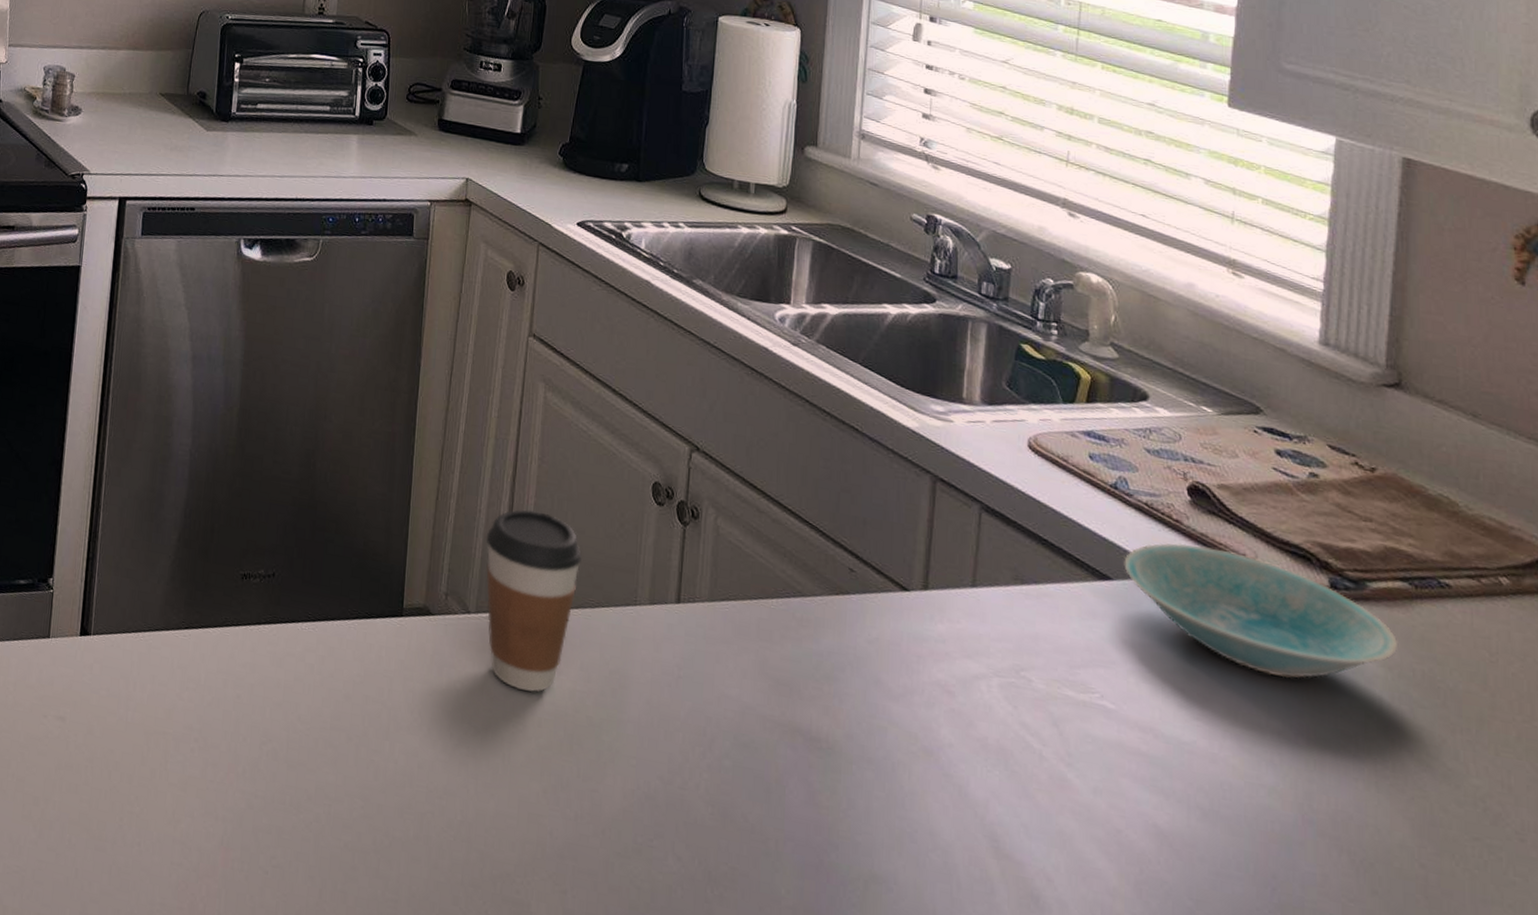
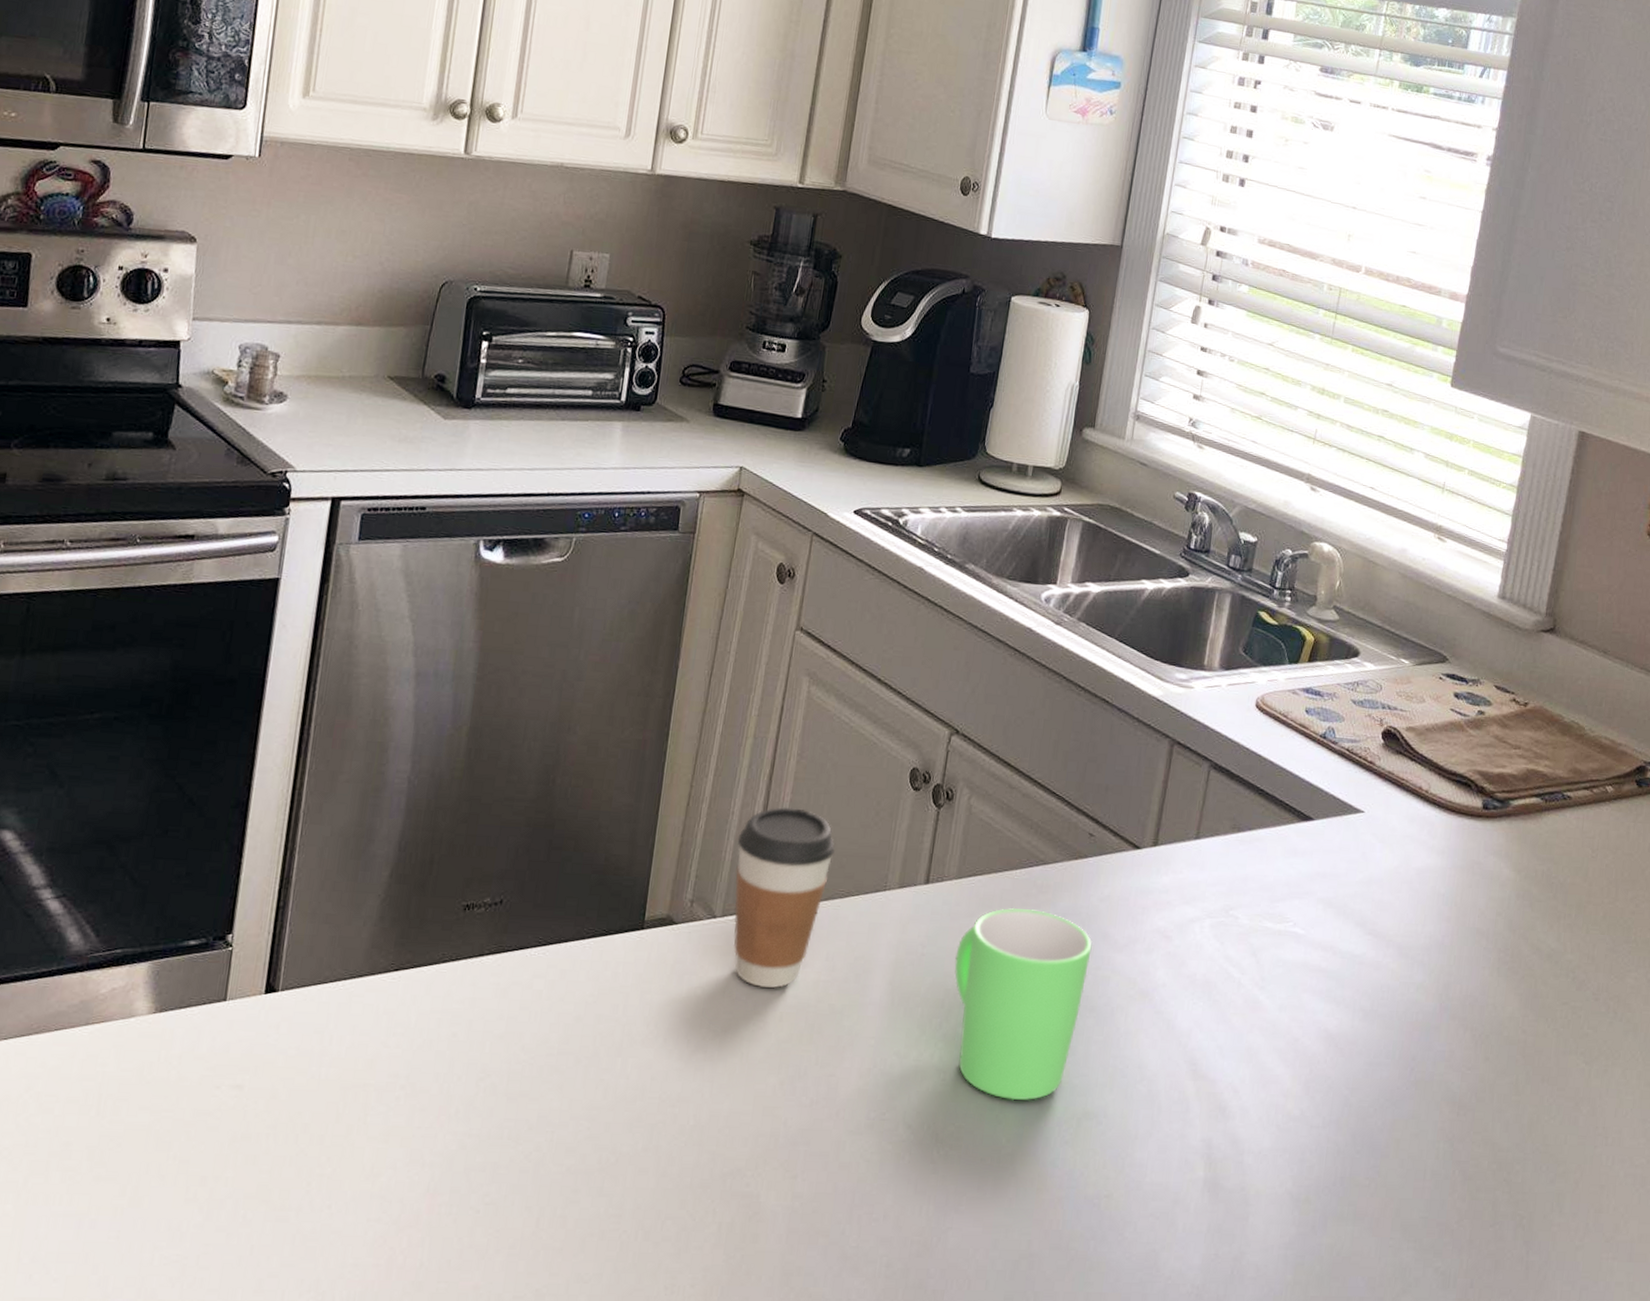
mug: none [714,638,864,852] -> present [954,907,1092,1101]
bowl: present [1124,543,1399,678] -> none [1324,782,1528,890]

